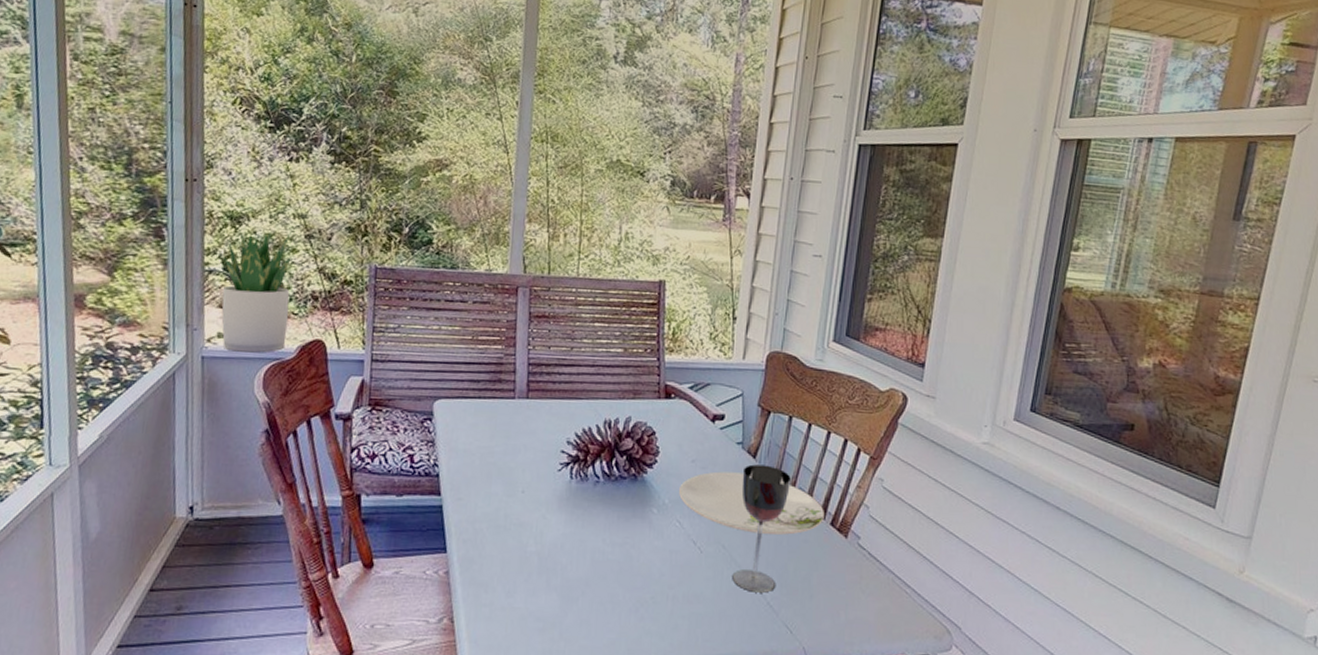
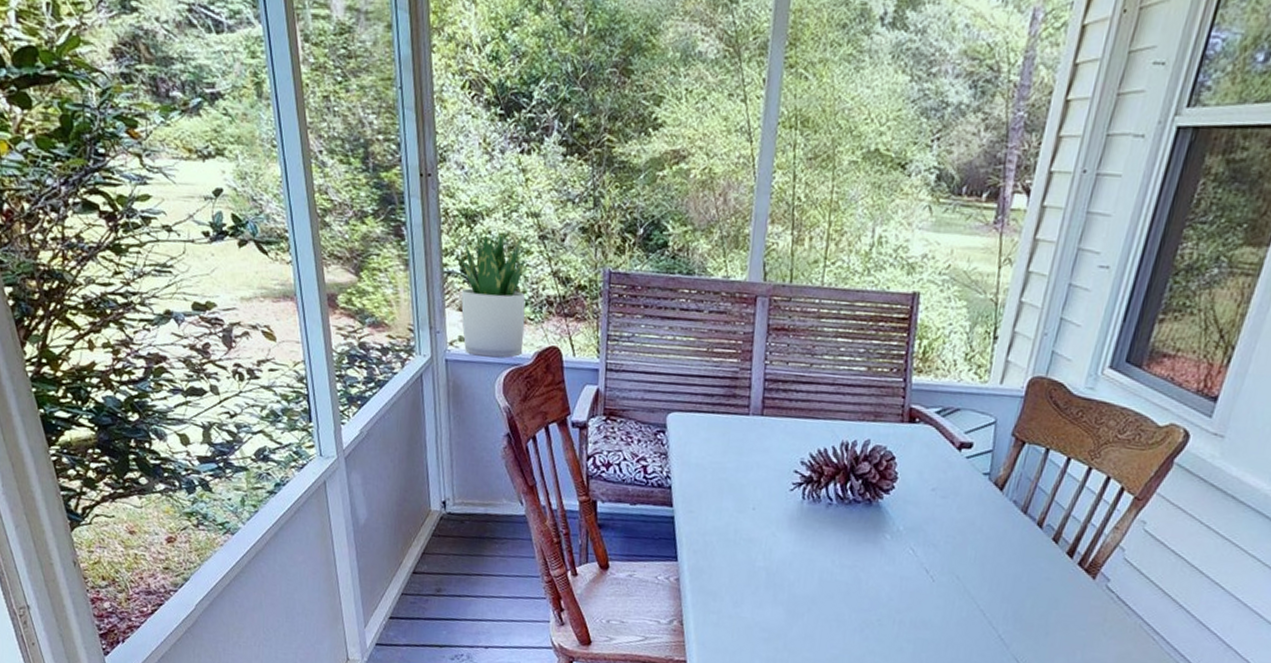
plate: present [679,471,824,535] -> none [915,501,1073,571]
wineglass: present [732,464,792,593] -> none [963,496,1041,626]

